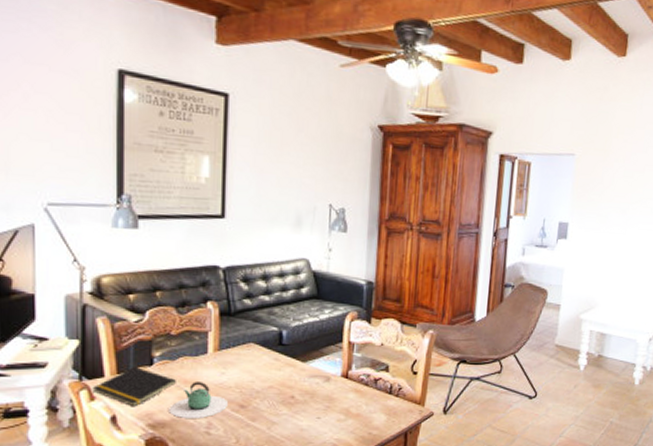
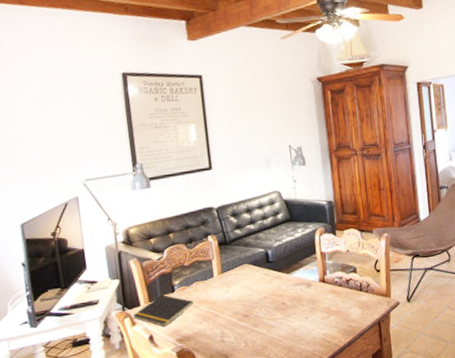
teapot: present [169,382,229,418] -> none [191,300,235,331]

